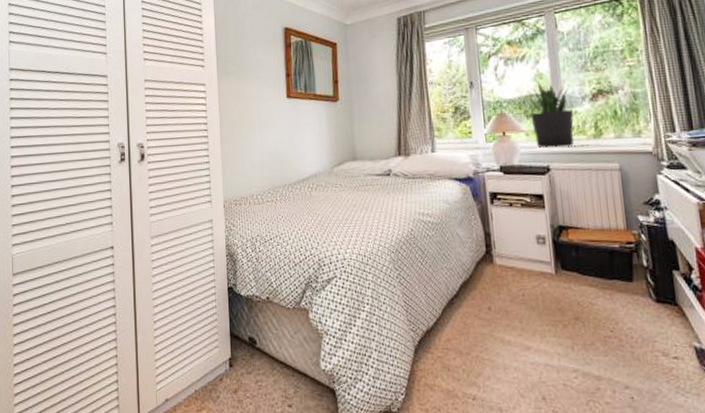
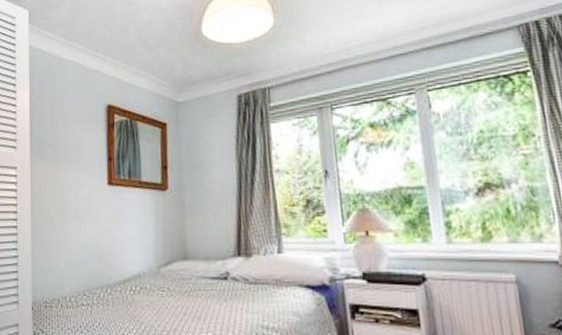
planter: present [529,81,574,148] -> none [397,170,455,253]

